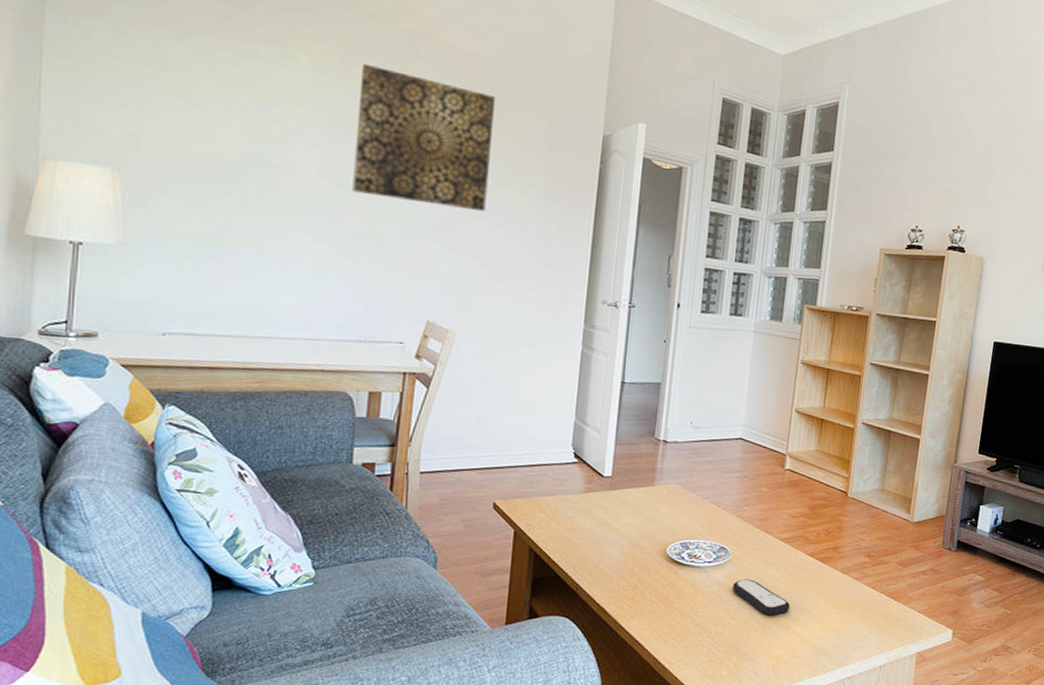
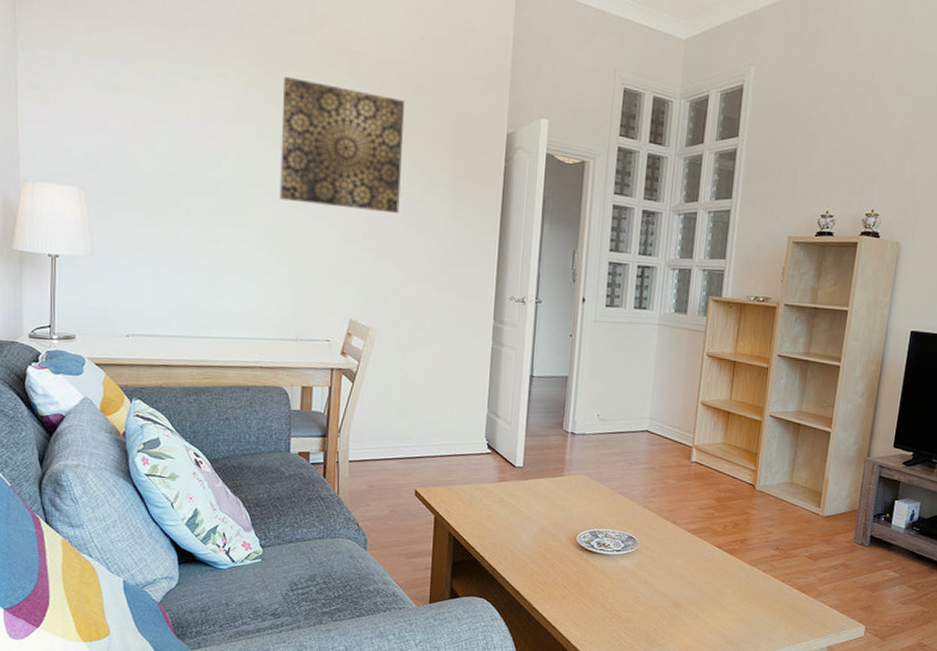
remote control: present [732,579,791,616] -> none [641,568,699,605]

